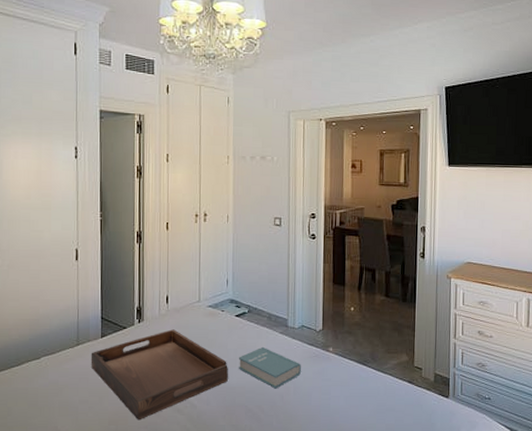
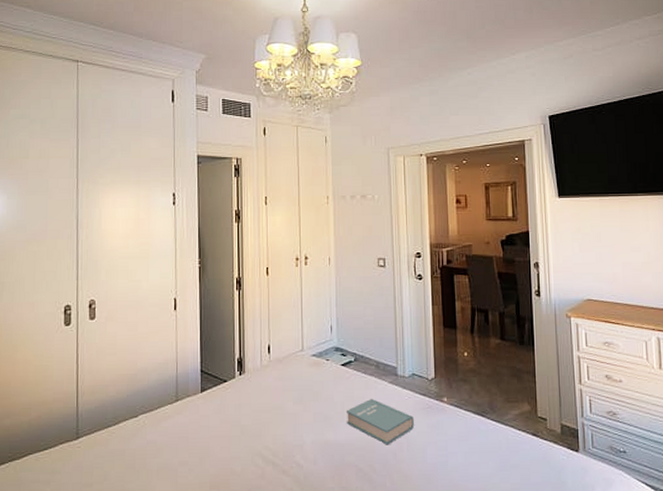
serving tray: present [90,329,228,421] -> none [190,381,336,484]

